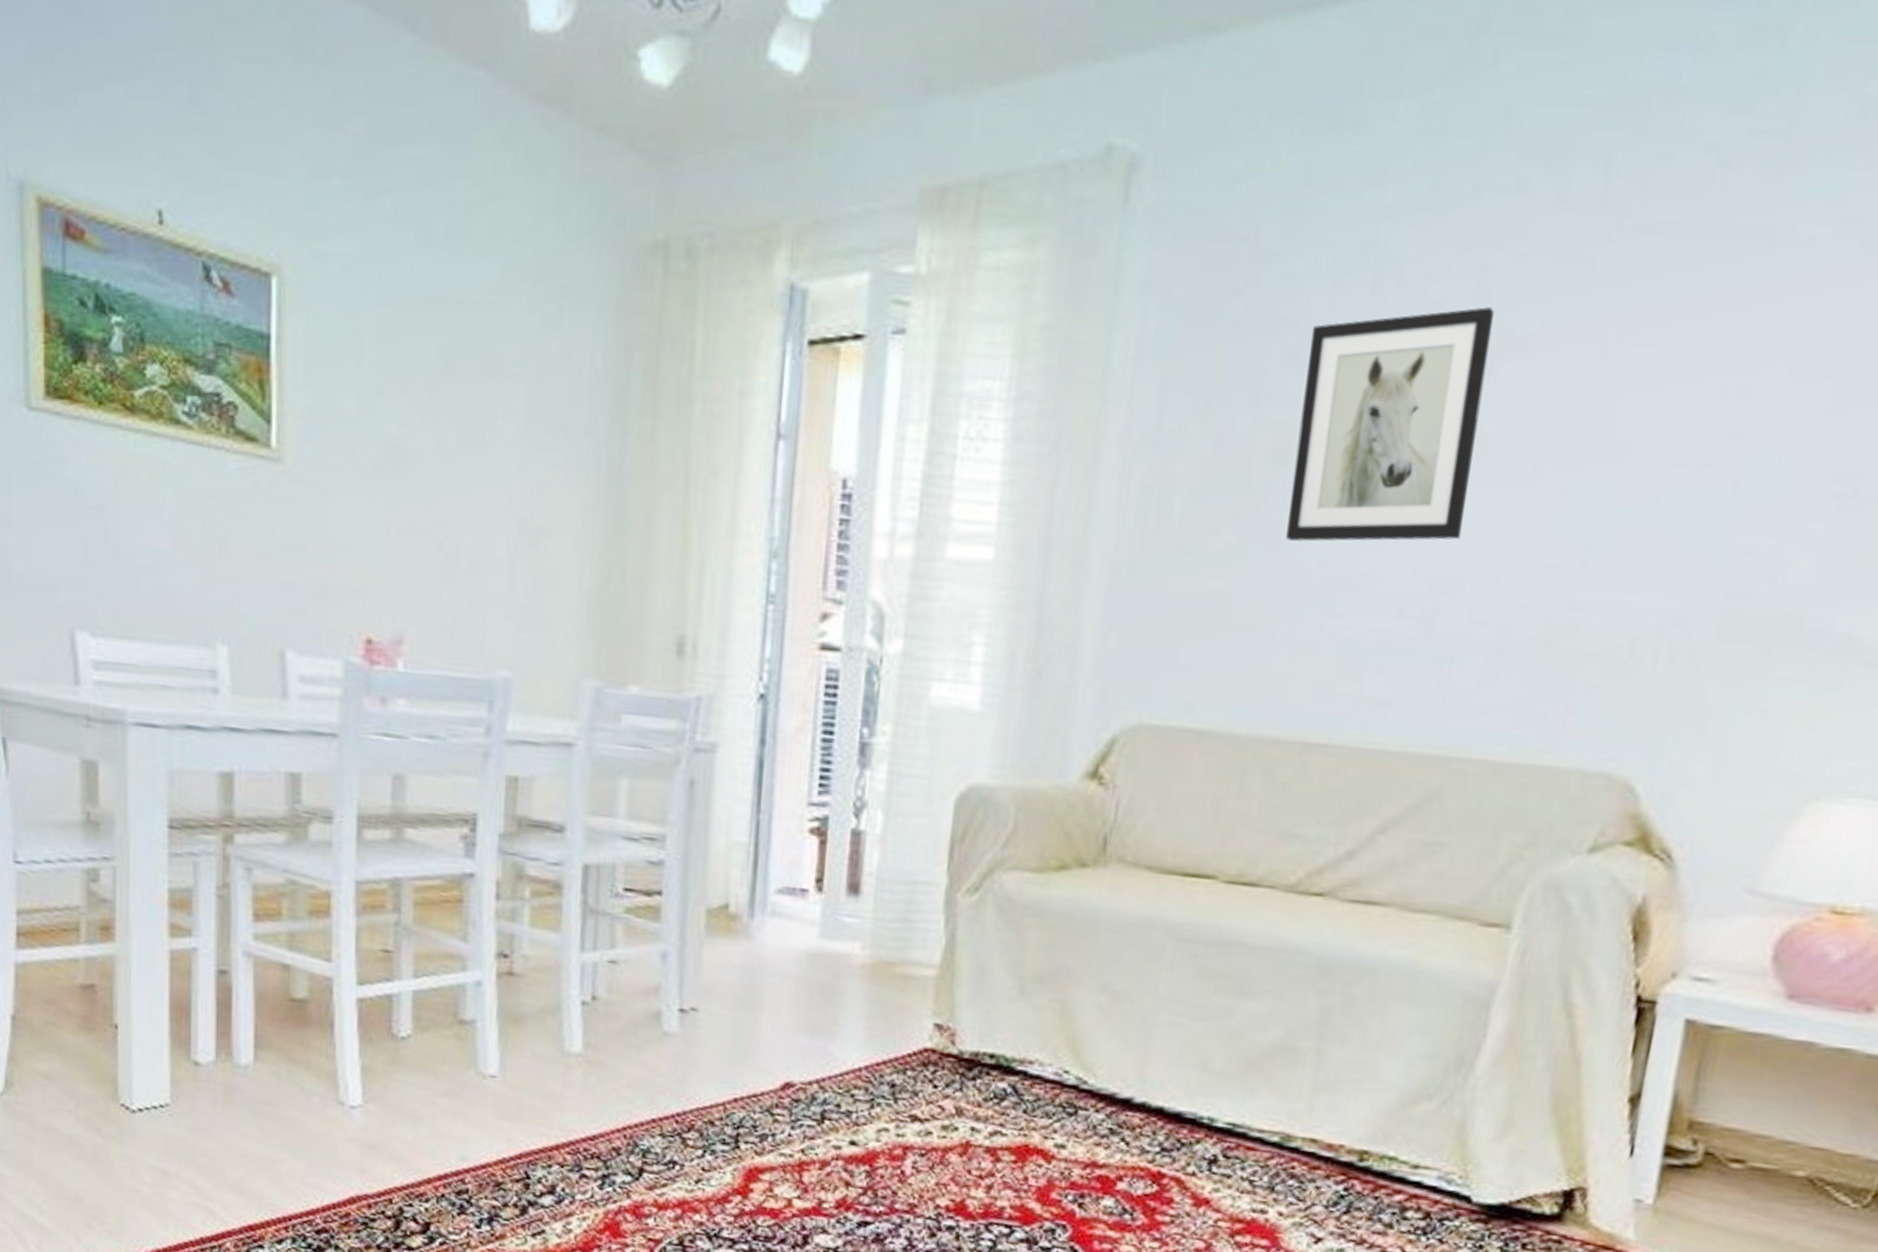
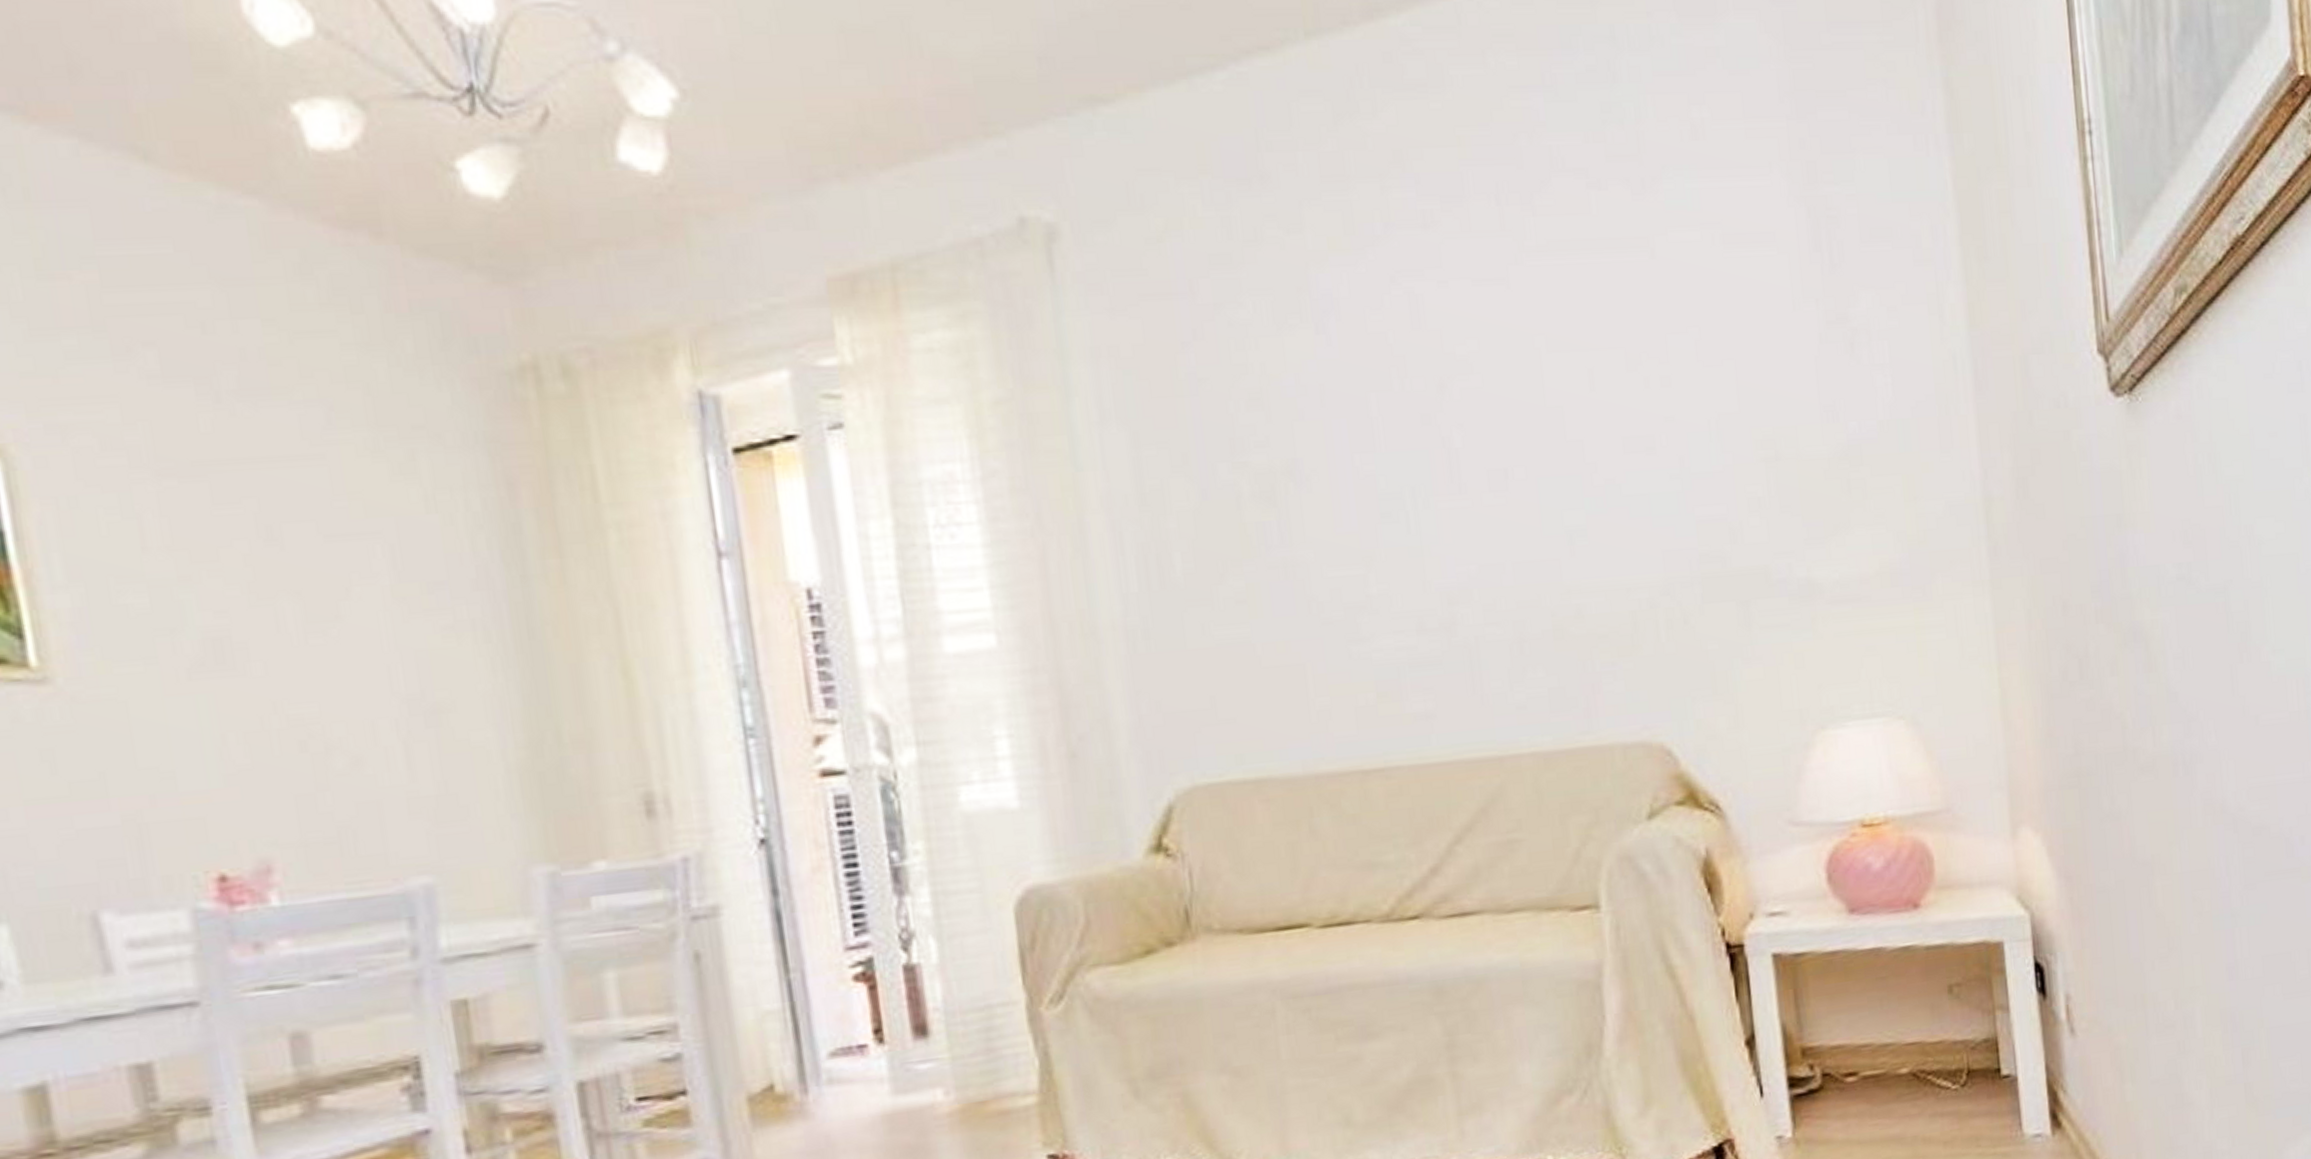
wall art: present [1286,307,1494,542] -> none [1268,332,1458,576]

